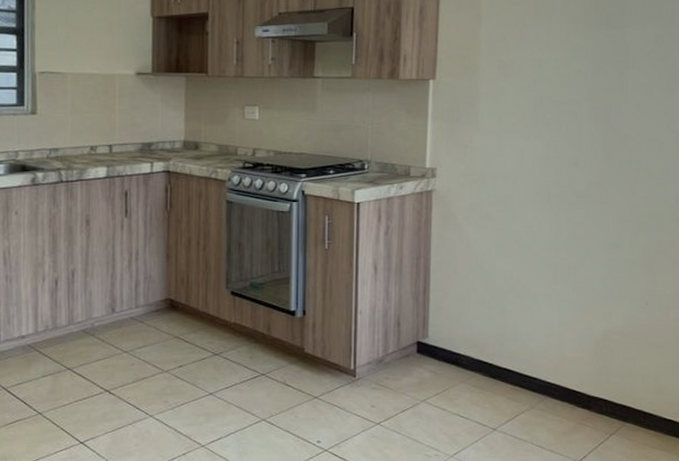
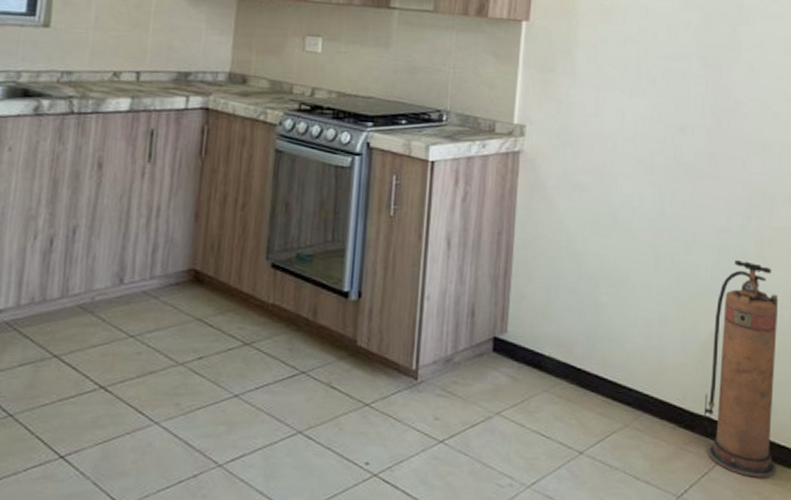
fire extinguisher: none [599,271,665,445] -> present [703,260,779,478]

